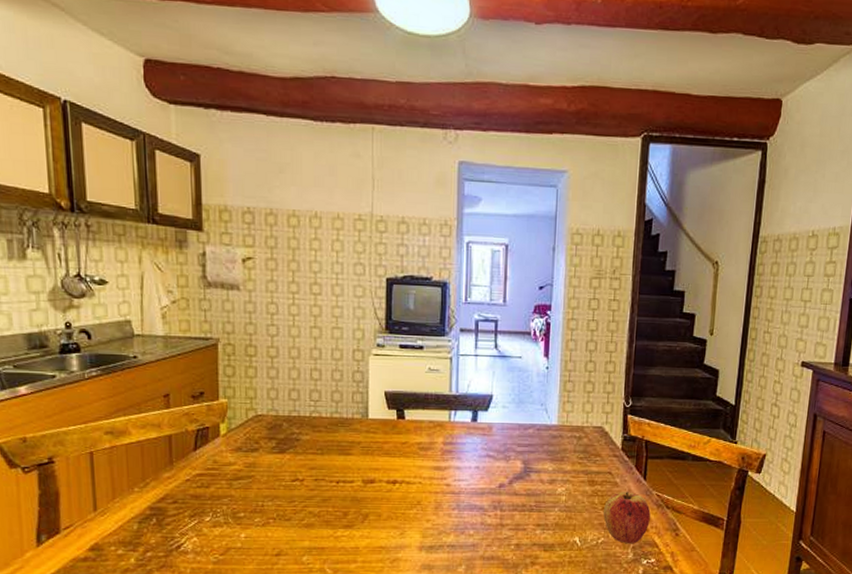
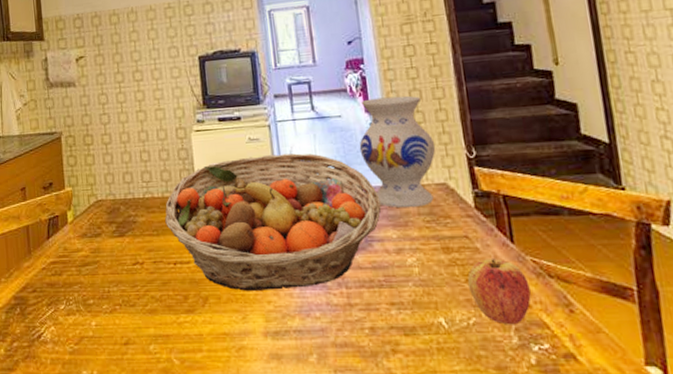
fruit basket: none [332,386,544,510] -> present [165,153,382,291]
vase: none [533,344,600,446] -> present [359,95,436,208]

